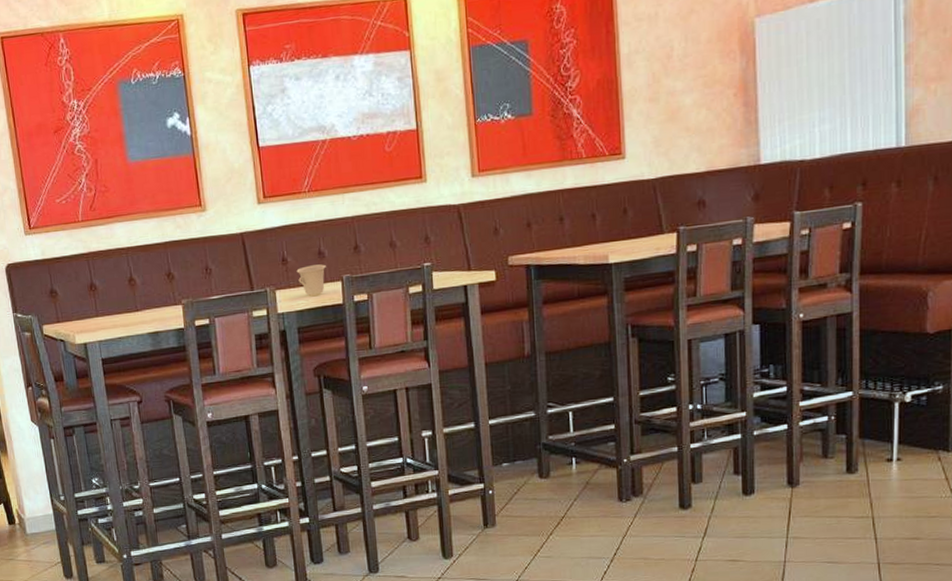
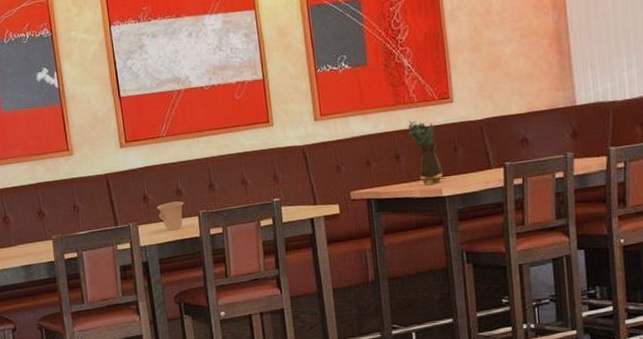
vase: none [575,178,610,252] -> present [408,120,443,186]

